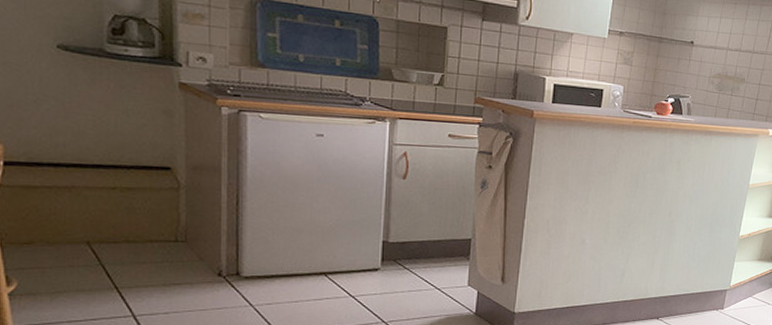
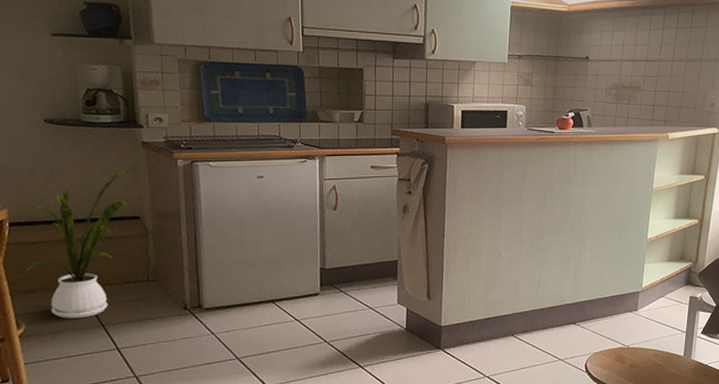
house plant: none [21,113,165,279] -> present [25,171,132,319]

